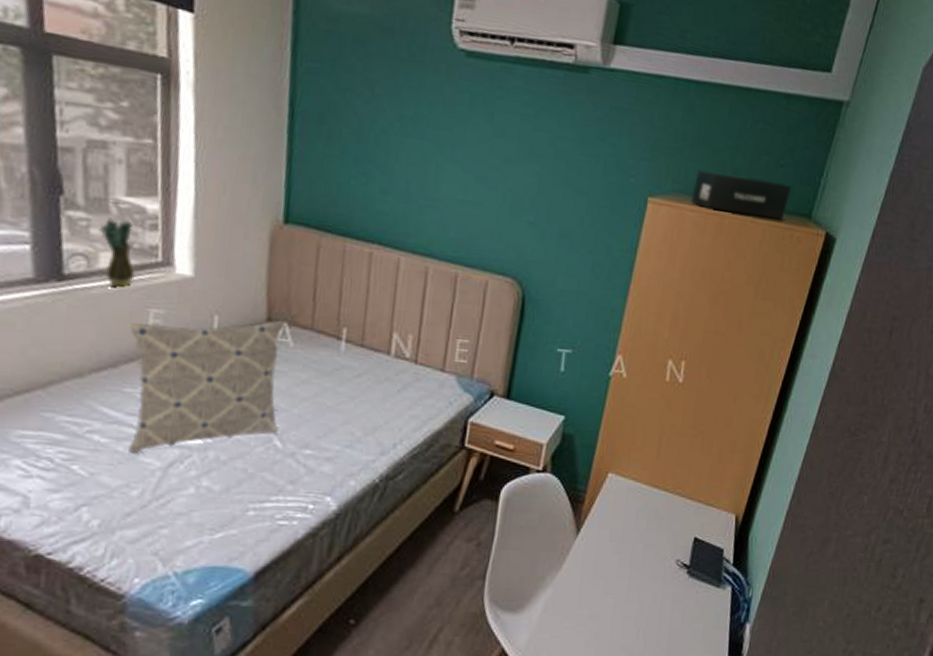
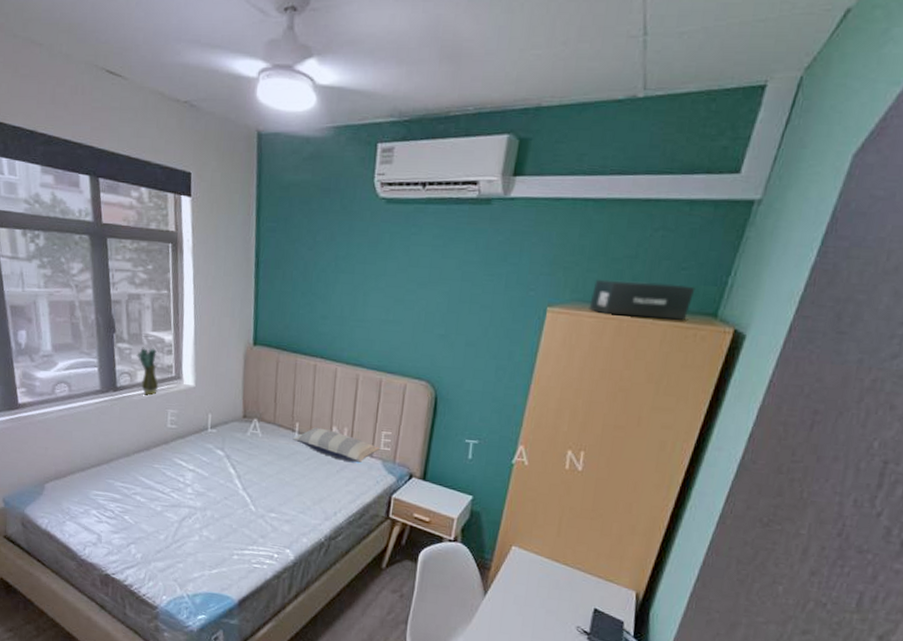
pillow: present [128,320,284,453] -> none [156,417,255,510]
pillow: none [338,334,454,380] -> present [293,427,380,463]

